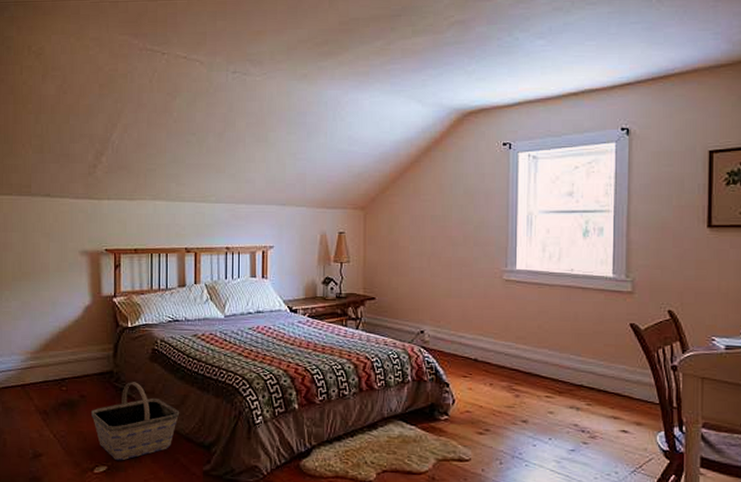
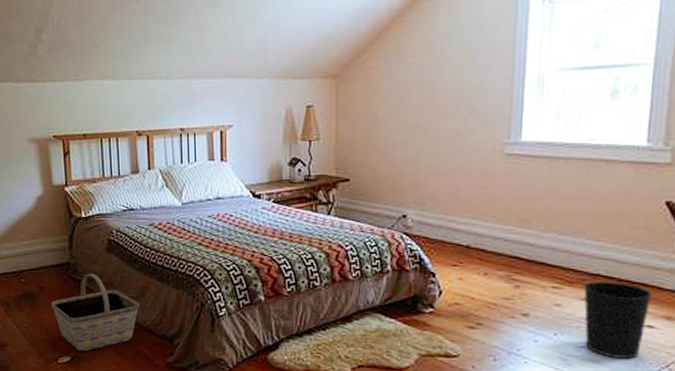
wastebasket: none [570,391,625,461] -> present [582,281,653,359]

